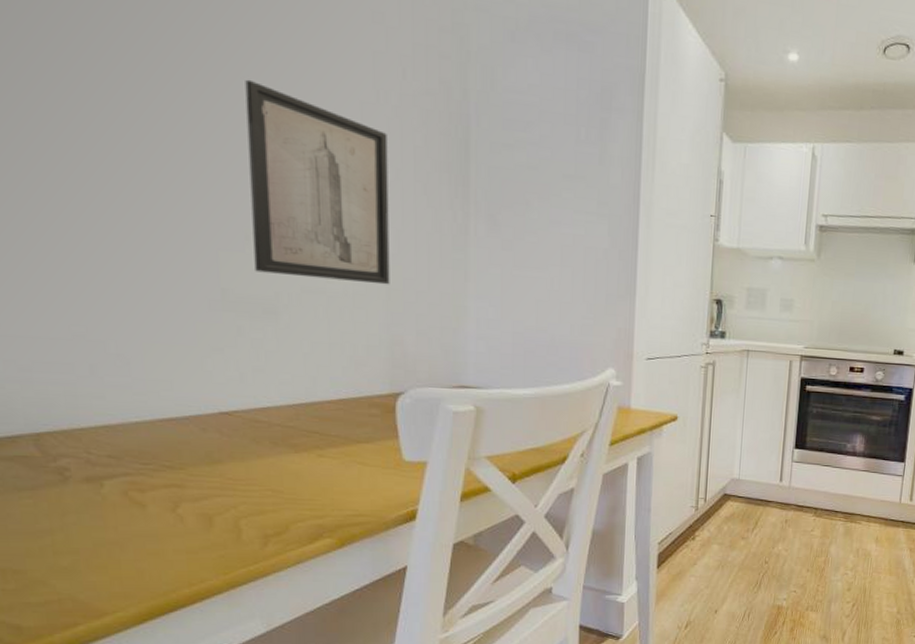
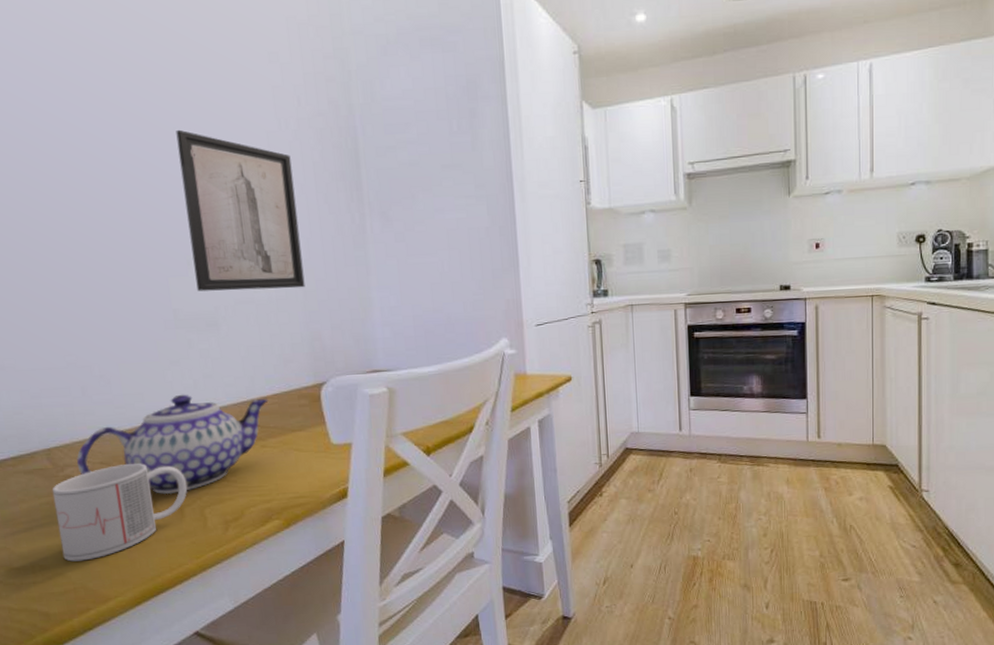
mug: none [38,460,220,568] -> present [52,463,188,562]
teapot: none [75,387,332,500] -> present [76,394,269,495]

